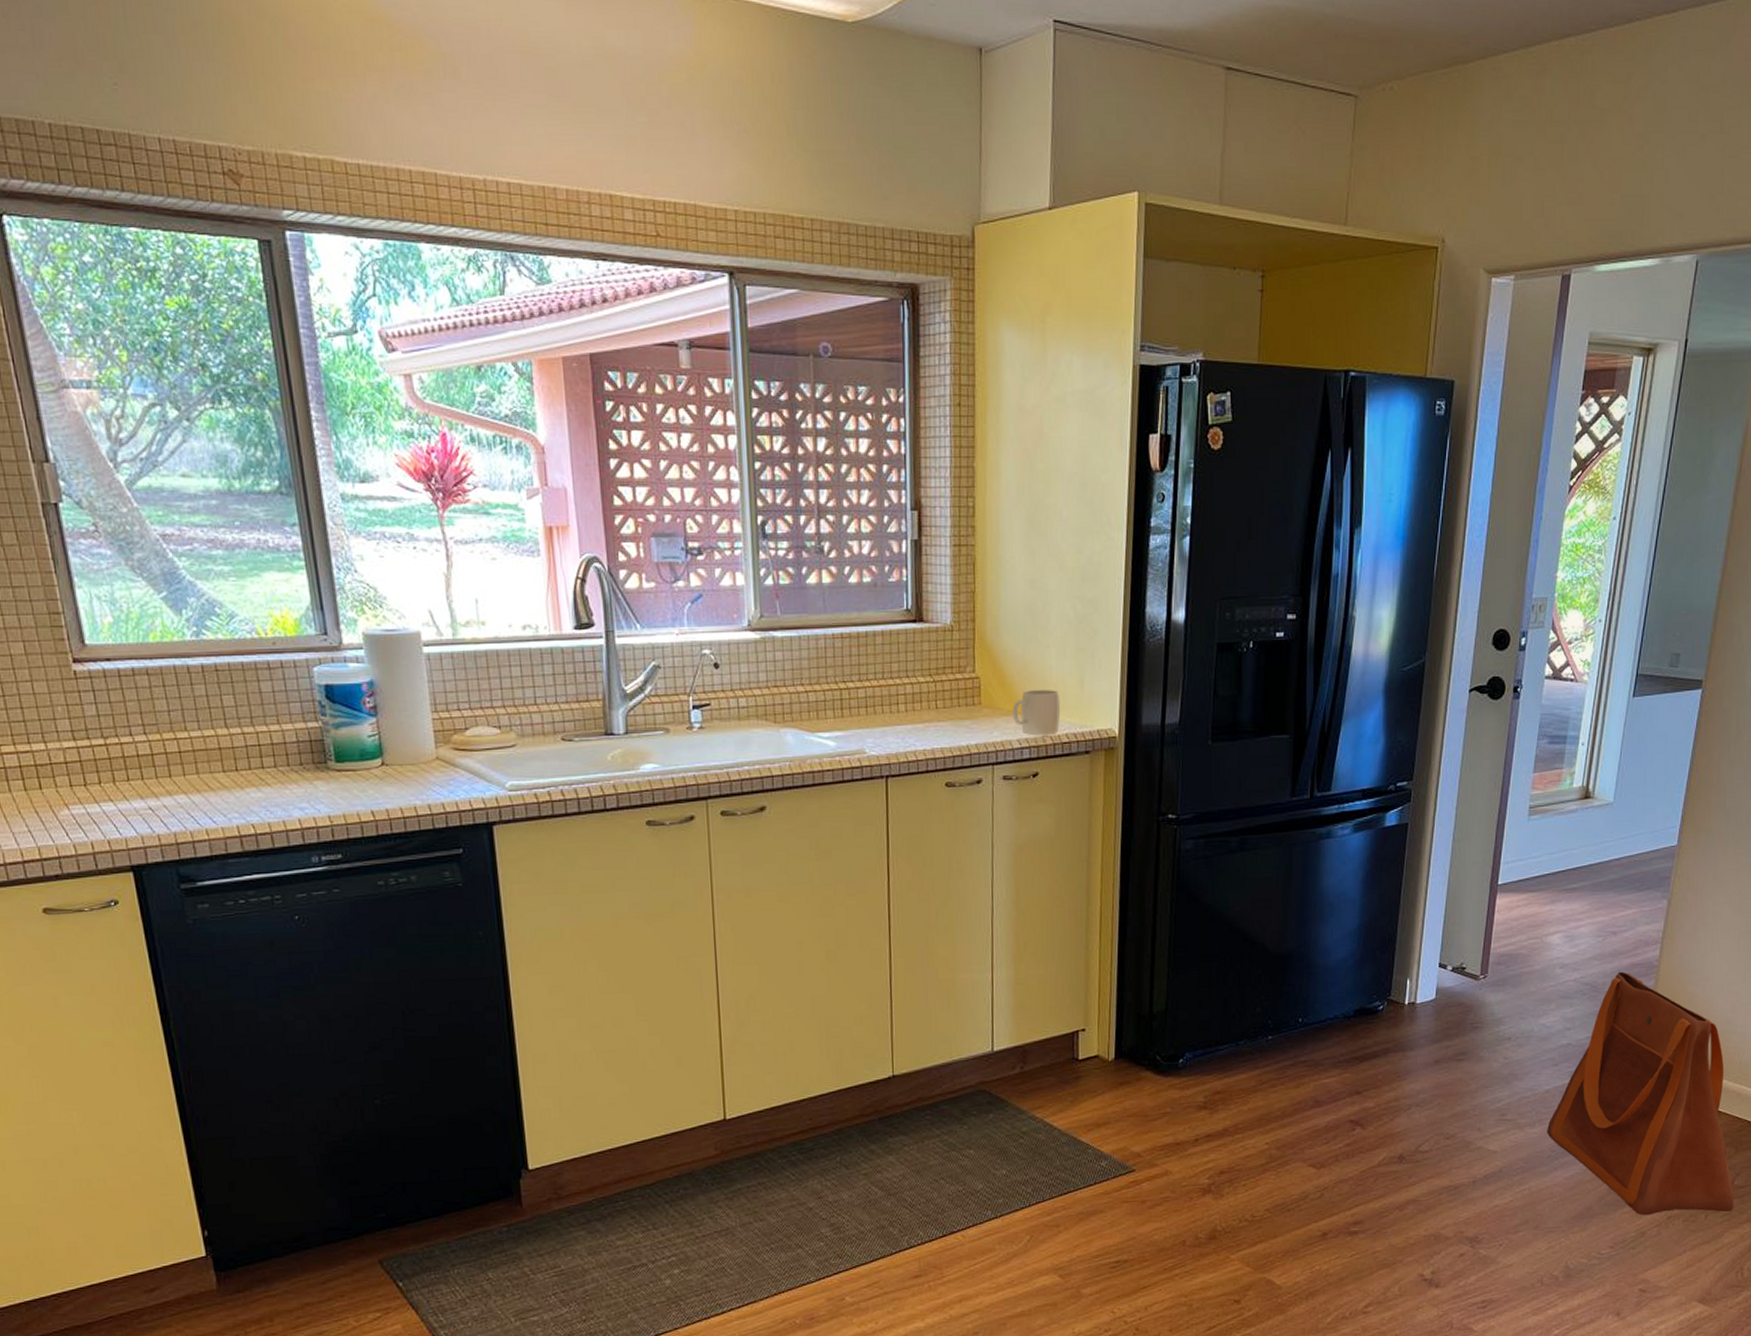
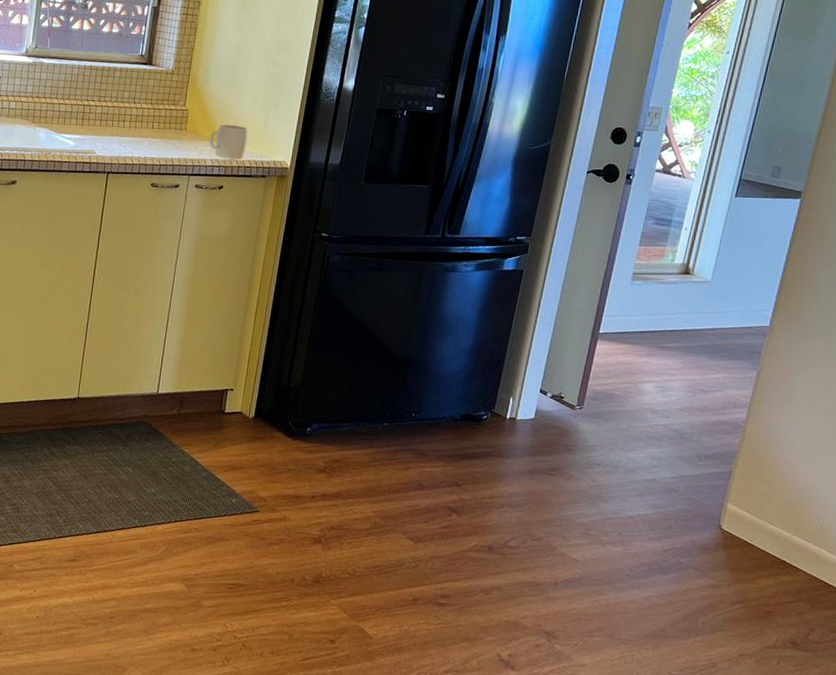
shopping bag: present [1547,971,1734,1216] -> none [627,425,808,663]

